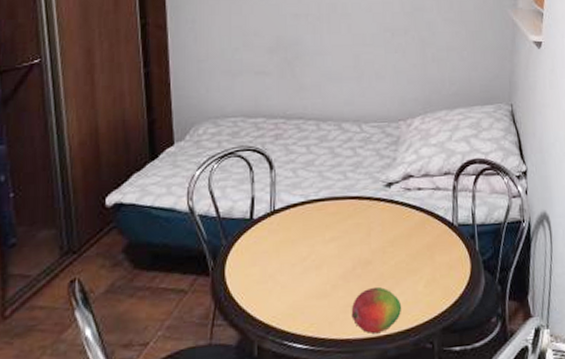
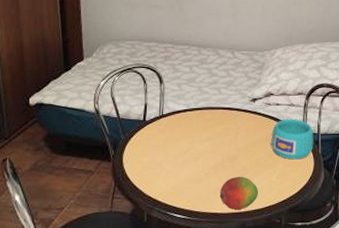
cup: none [414,206,468,261] -> present [271,118,313,160]

